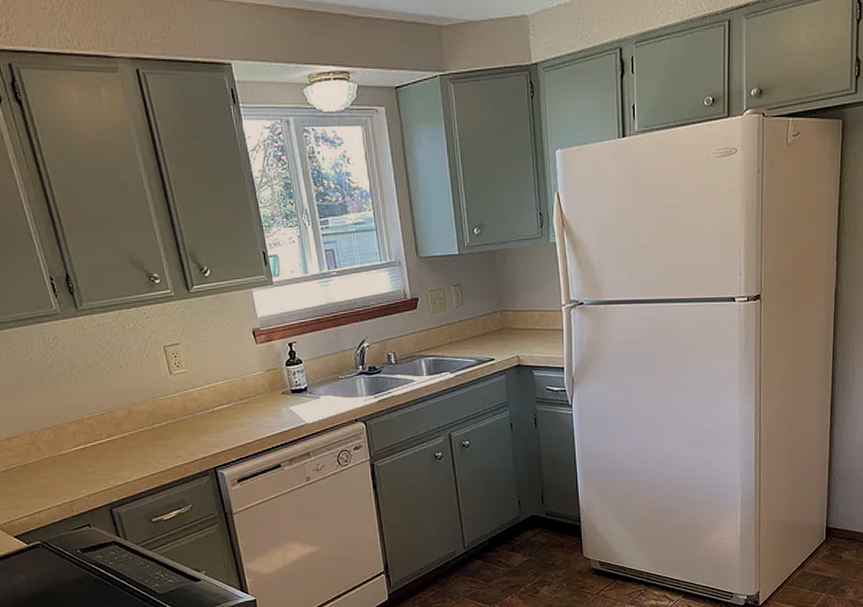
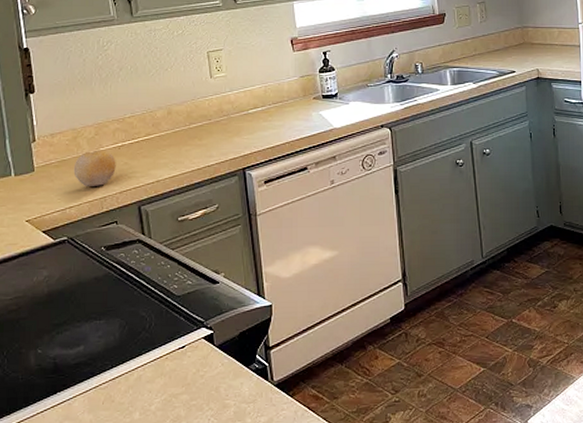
fruit: none [36,452,81,491] -> present [73,149,116,186]

